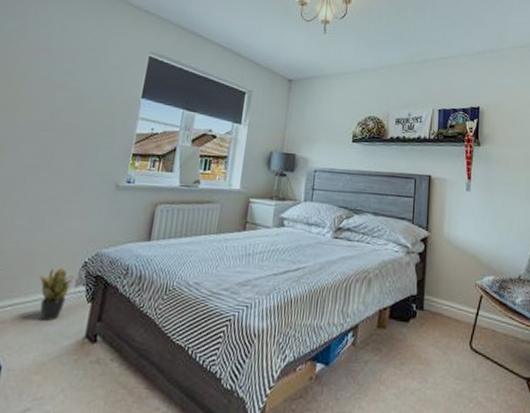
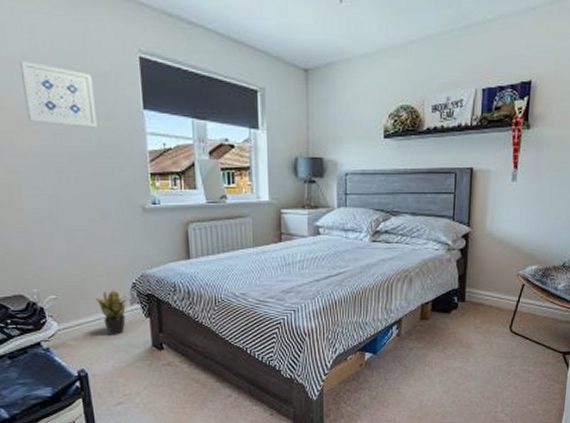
wall art: none [33,49,104,110] -> present [20,61,97,128]

